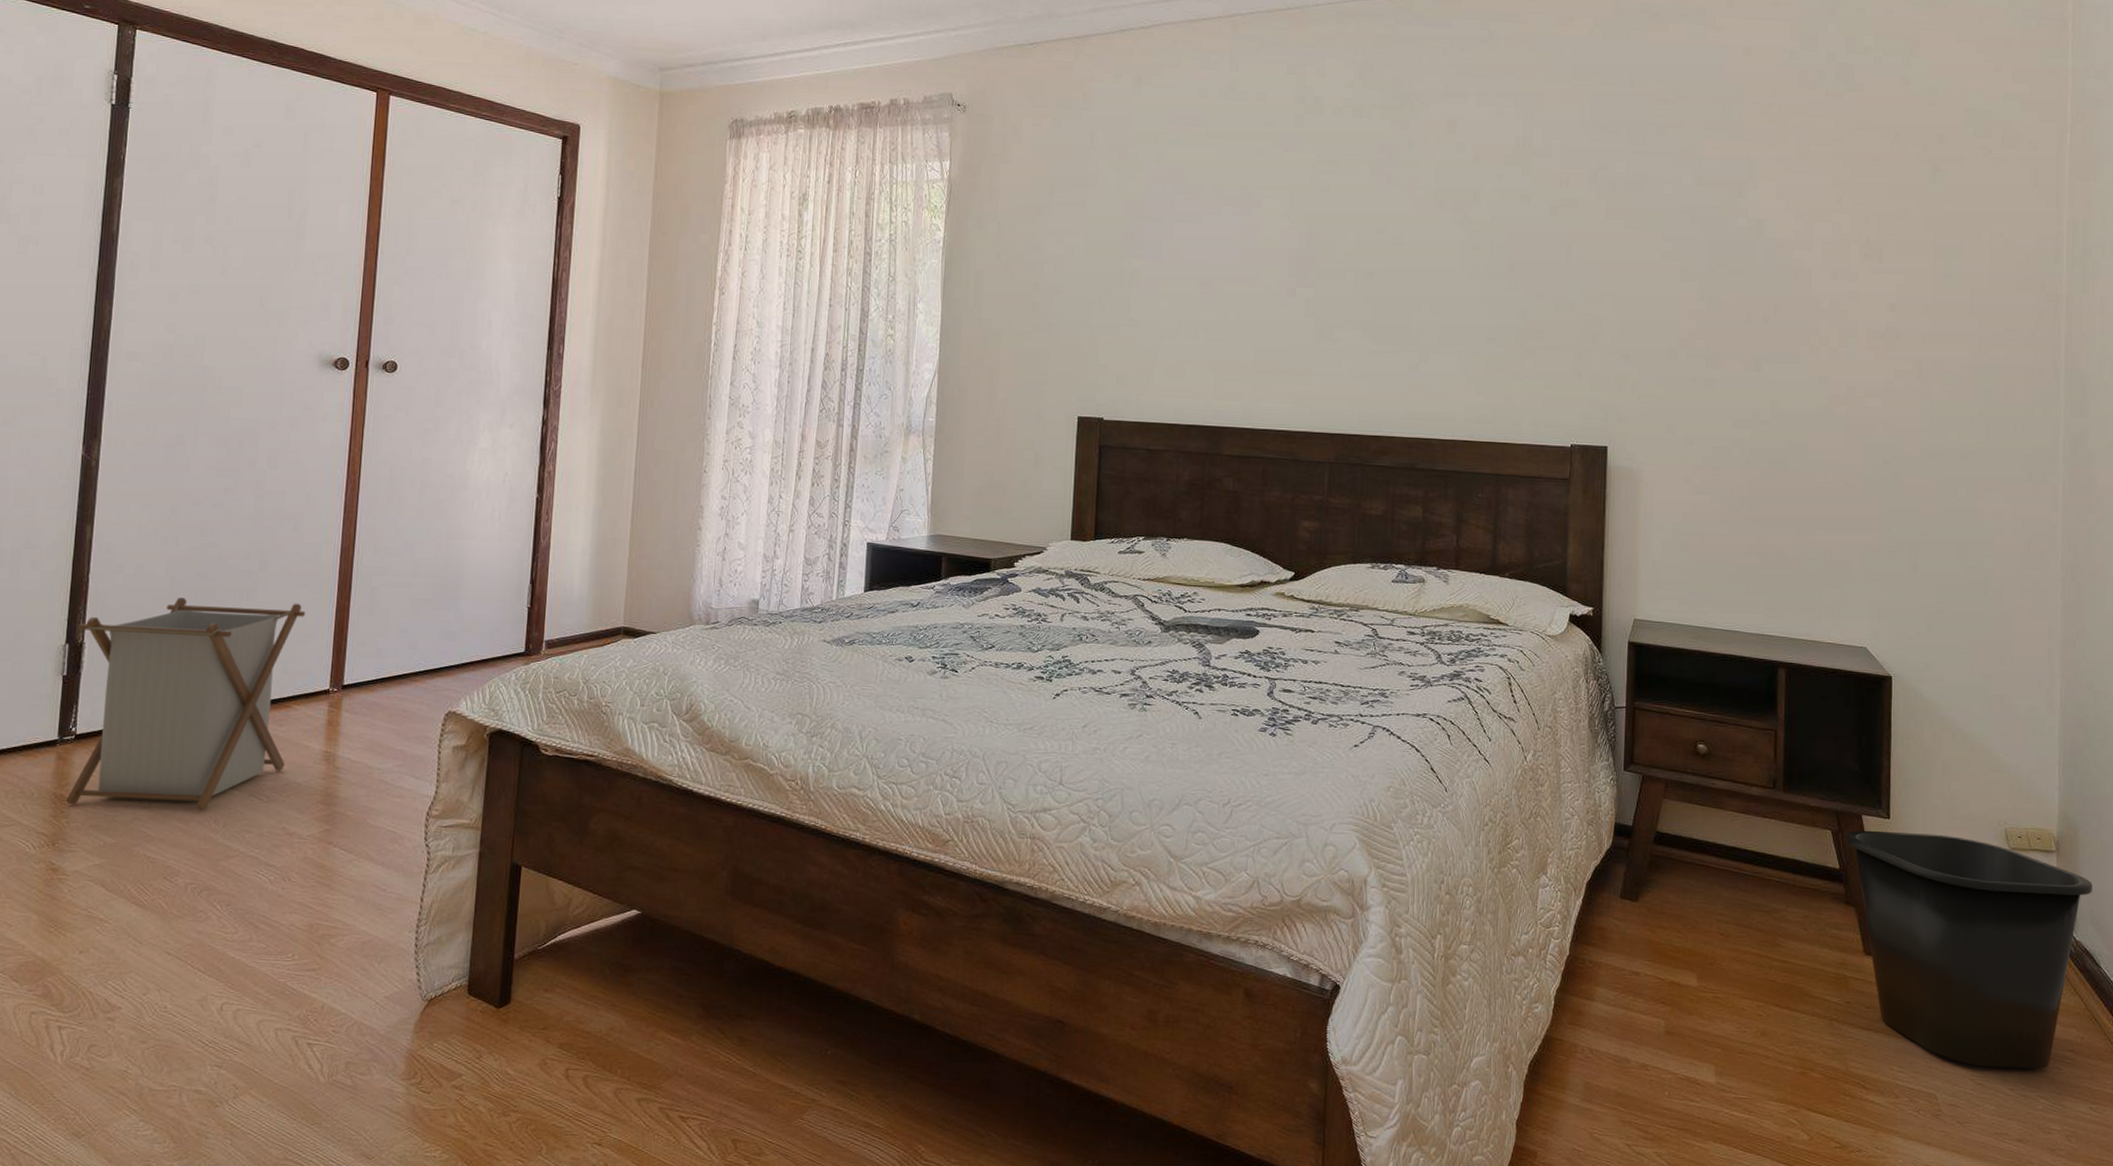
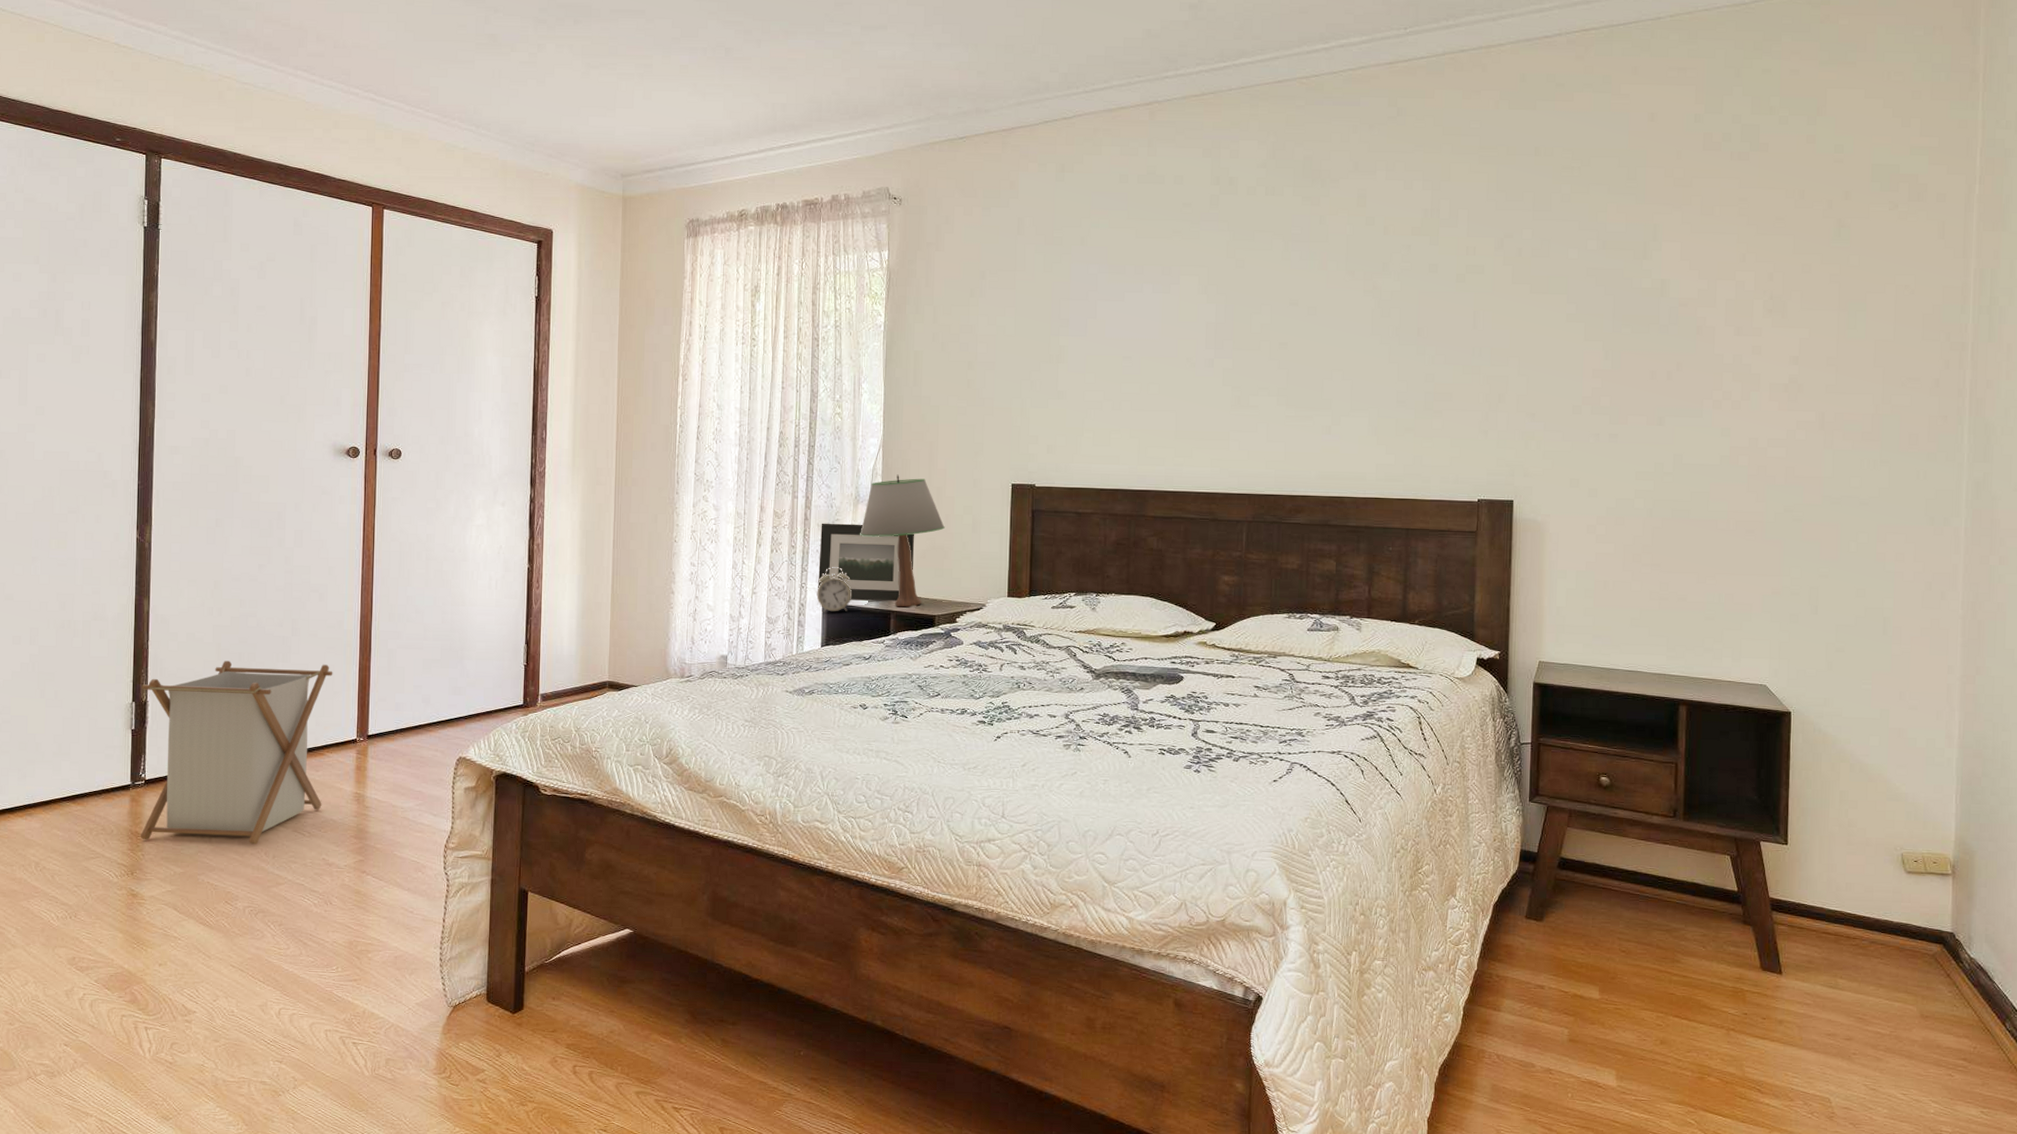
alarm clock: none [861,503,901,554] -> present [816,567,853,613]
picture frame: none [862,454,971,543] -> present [818,523,915,602]
table lamp: none [911,403,1004,550] -> present [860,474,945,608]
waste bin: present [1845,830,2093,1069] -> none [1743,855,1989,1076]

